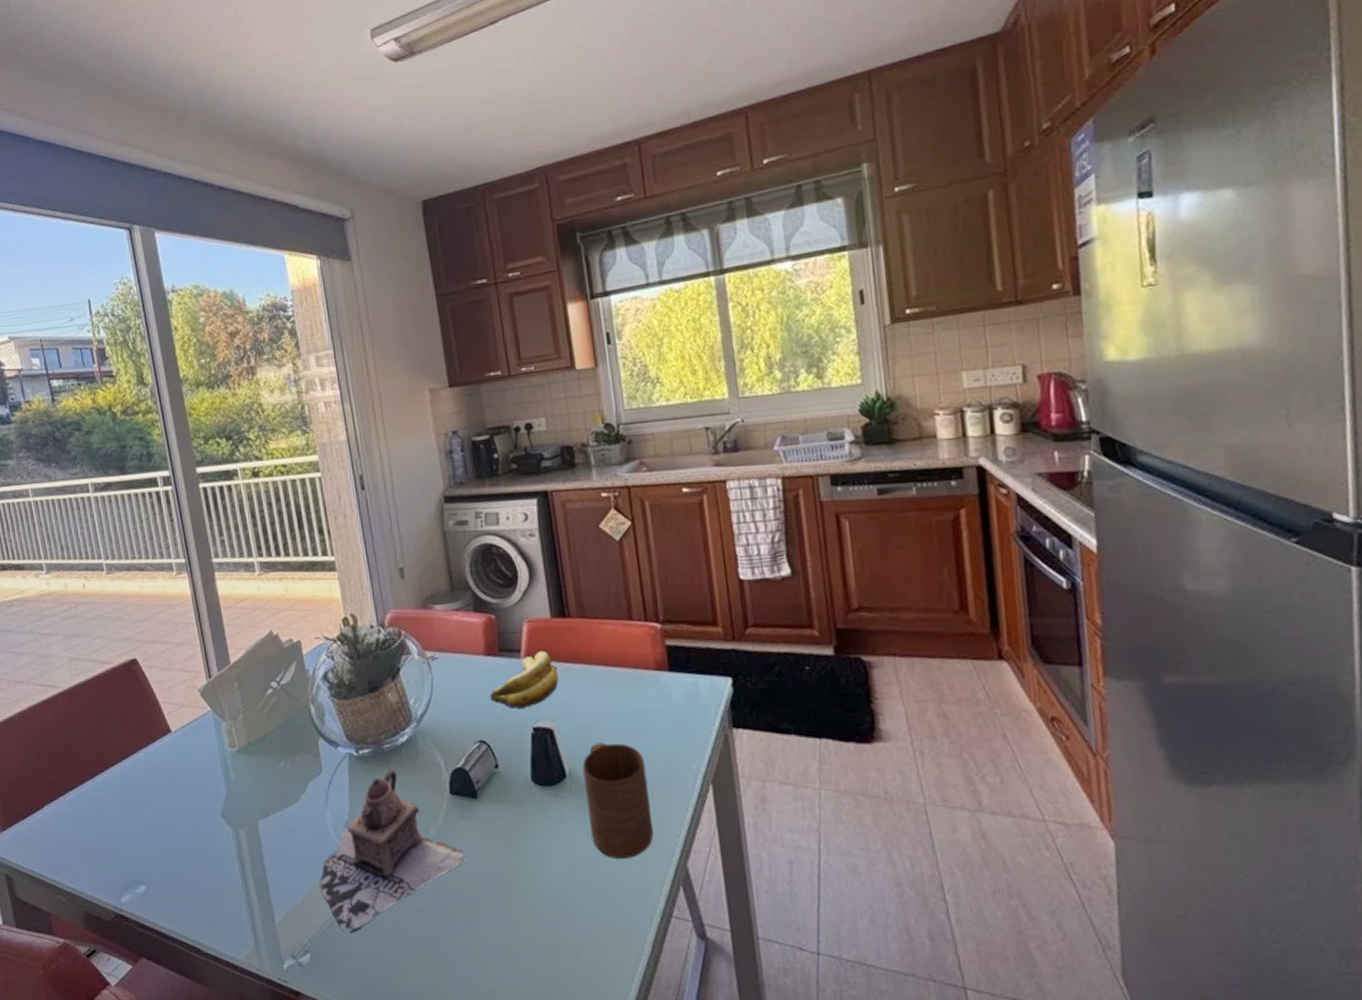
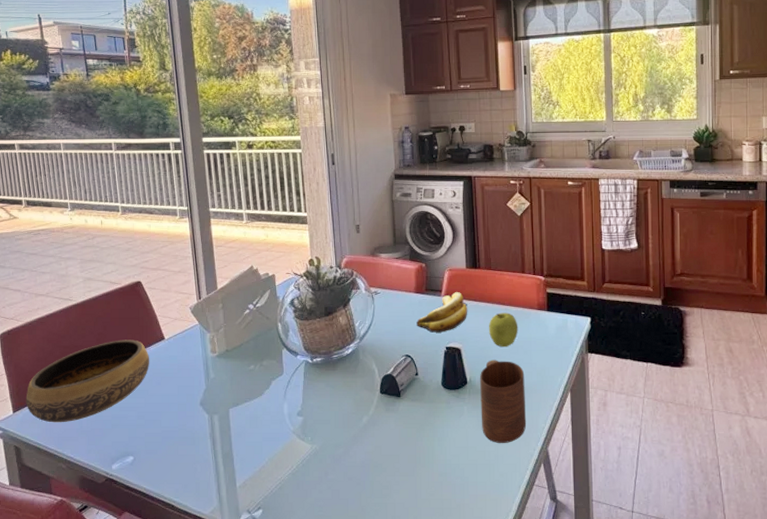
bowl: none [13,734,156,844] -> present [26,339,150,423]
teapot: present [319,769,465,933] -> none [274,373,387,495]
fruit: none [589,676,631,725] -> present [489,312,518,348]

